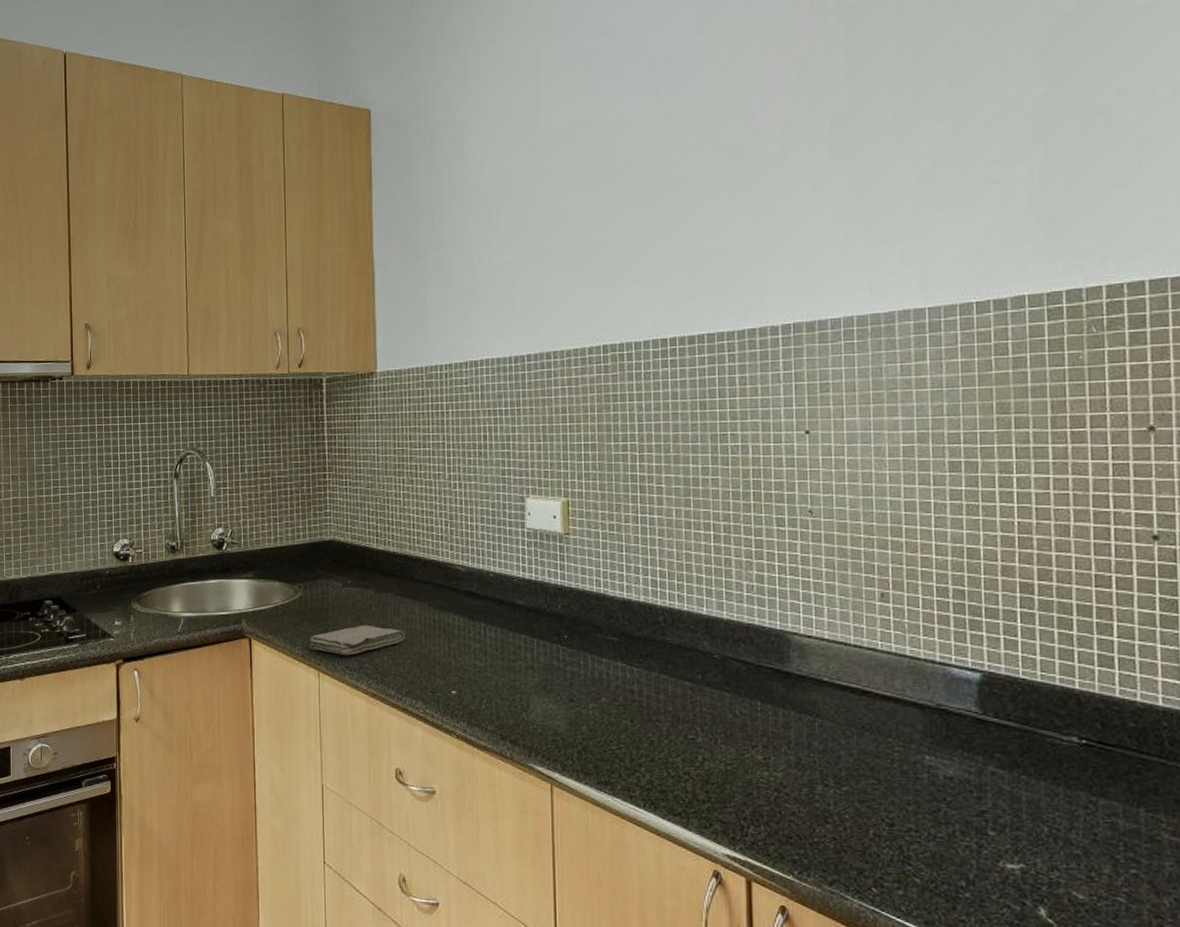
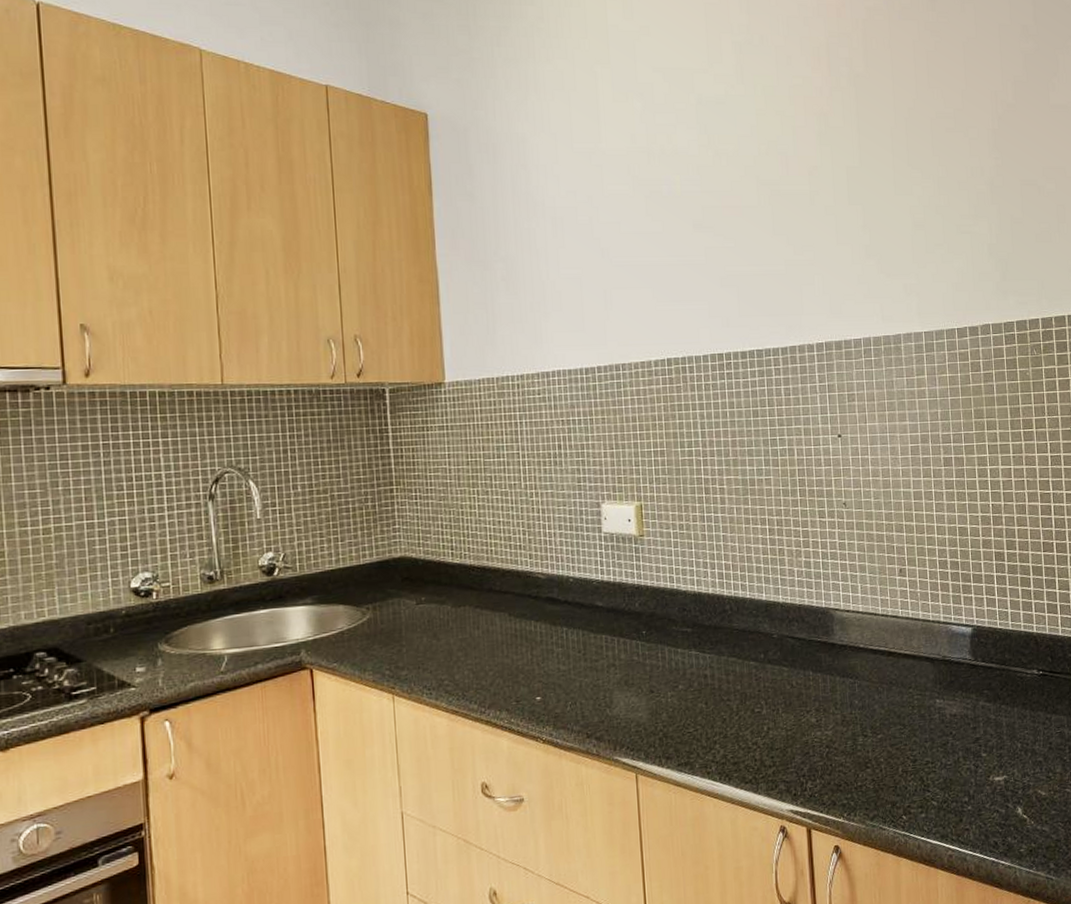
washcloth: present [309,624,406,656] -> none [381,641,487,676]

